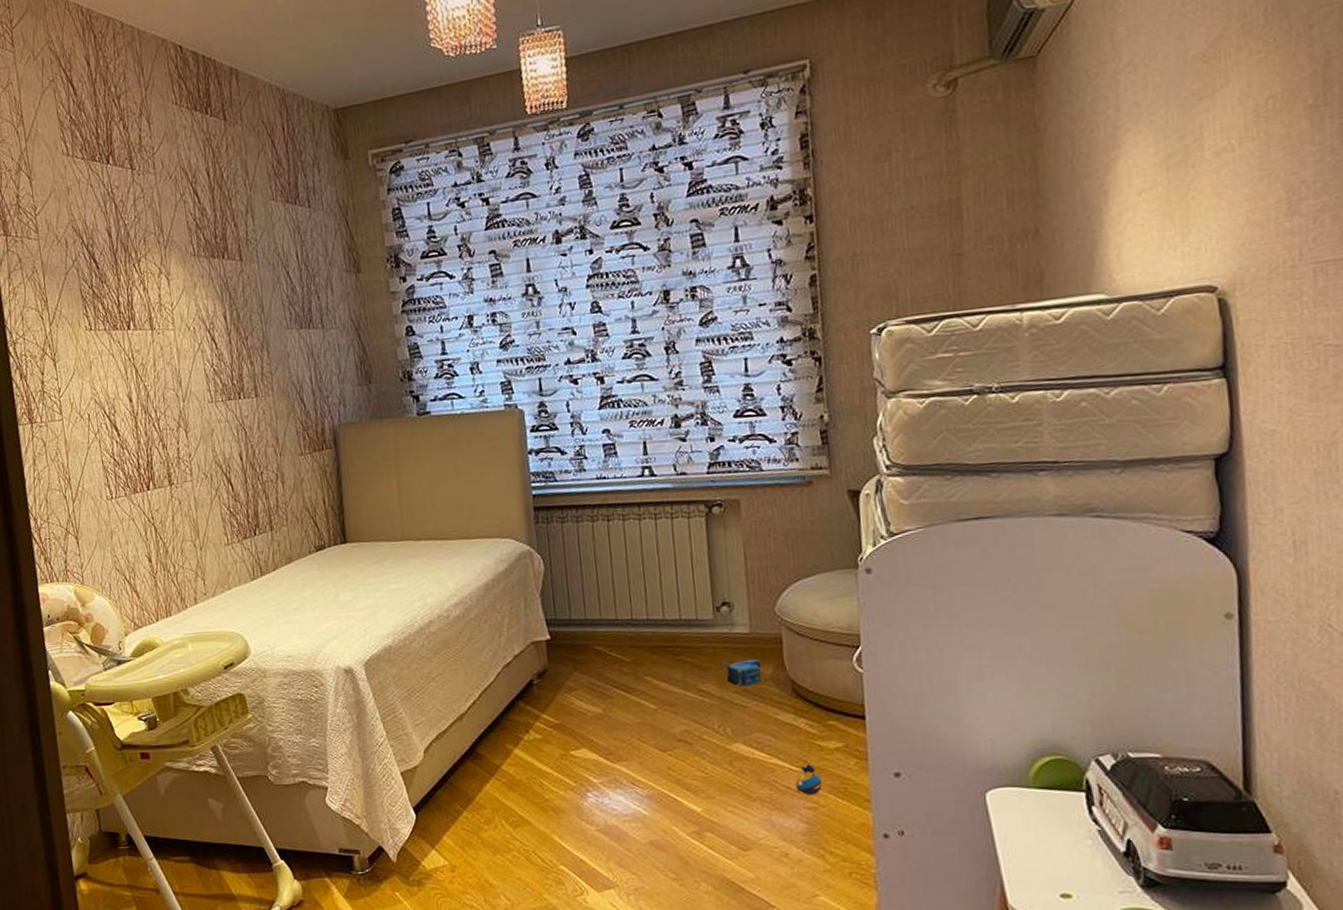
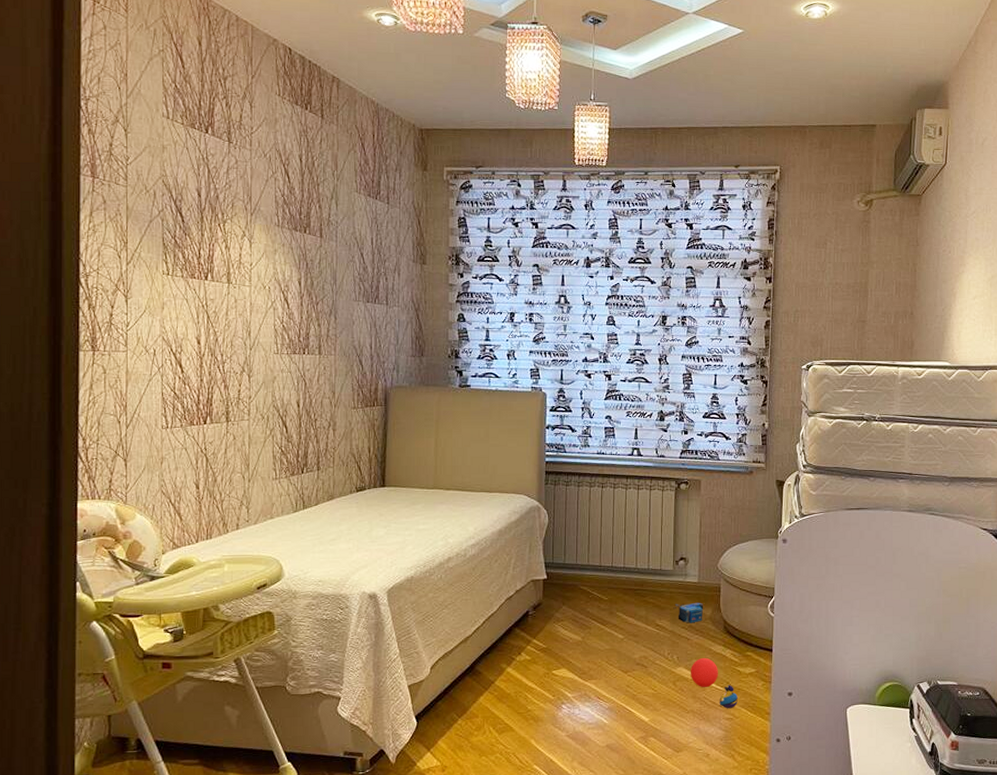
ball: none [751,729,791,769] -> present [691,657,718,688]

